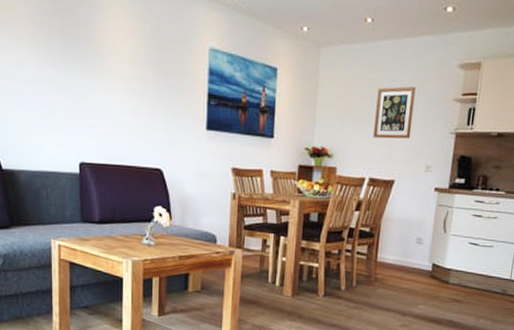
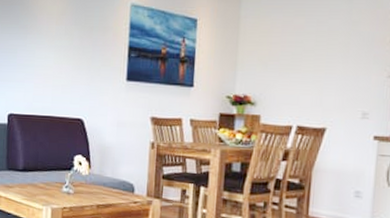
wall art: present [372,86,416,139] -> none [299,29,347,85]

